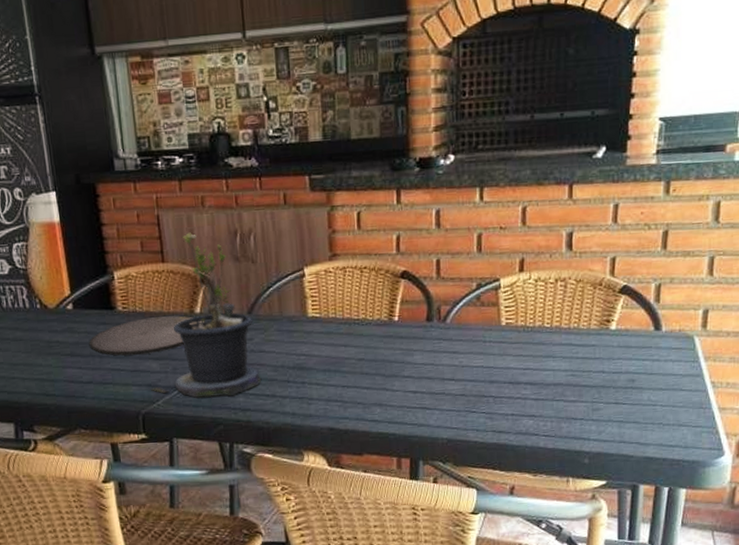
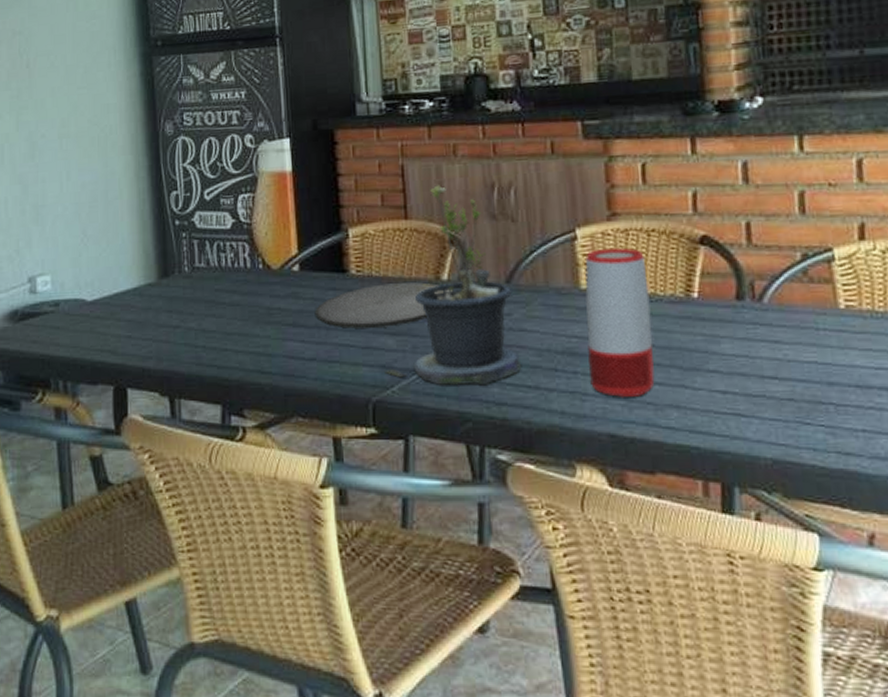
speaker: none [311,282,364,400] -> present [585,247,655,397]

